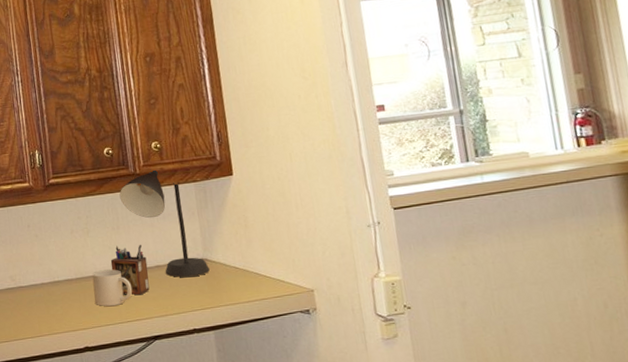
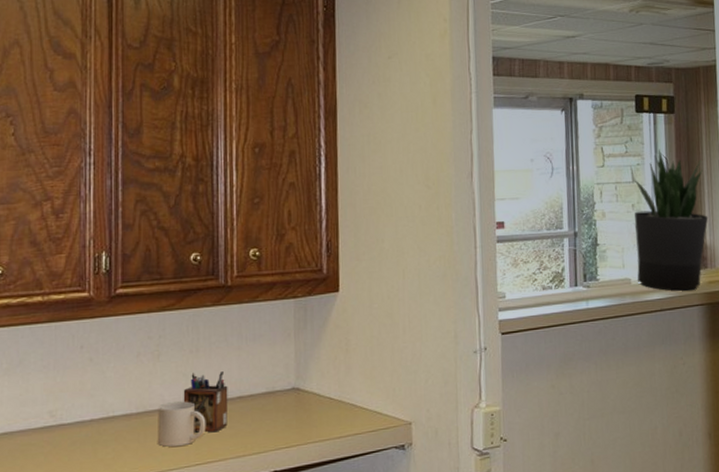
desk lamp: present [119,169,210,277] -> none [204,280,300,410]
planter: none [521,22,614,162] -> present [635,149,708,291]

